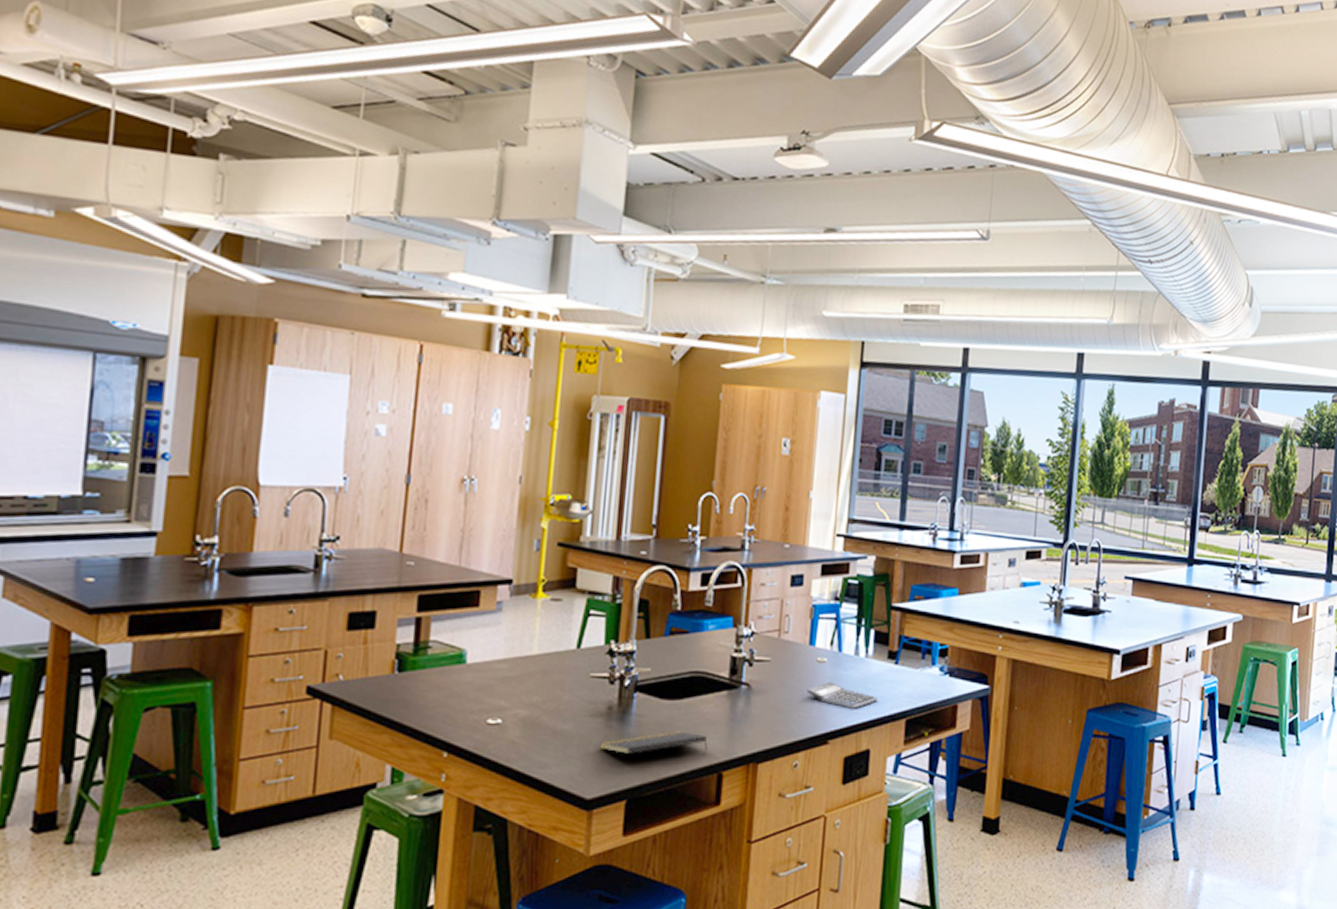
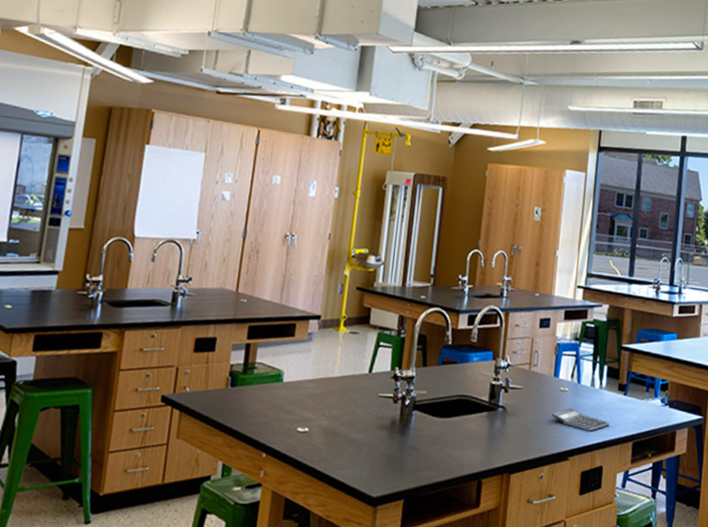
notepad: present [599,731,708,754] -> none [384,444,470,464]

